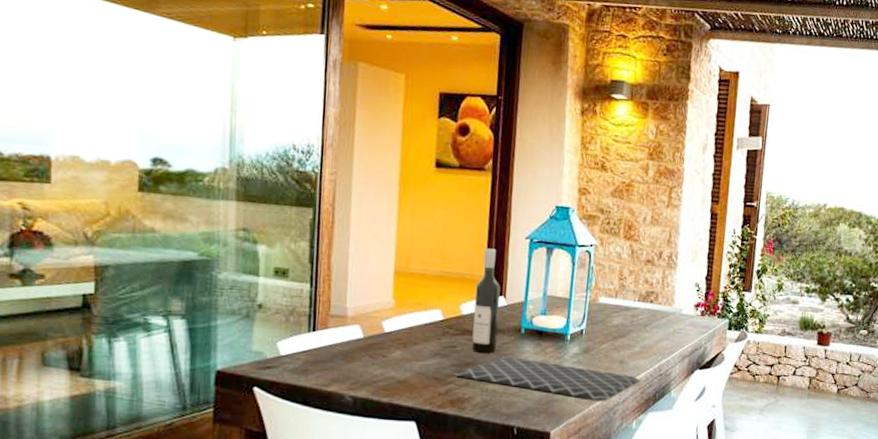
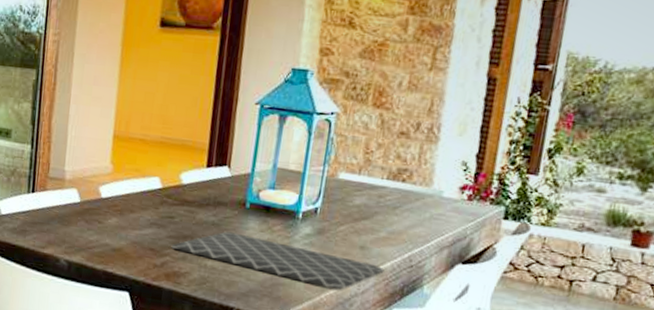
bottle: present [471,248,500,353] -> none [190,113,225,227]

